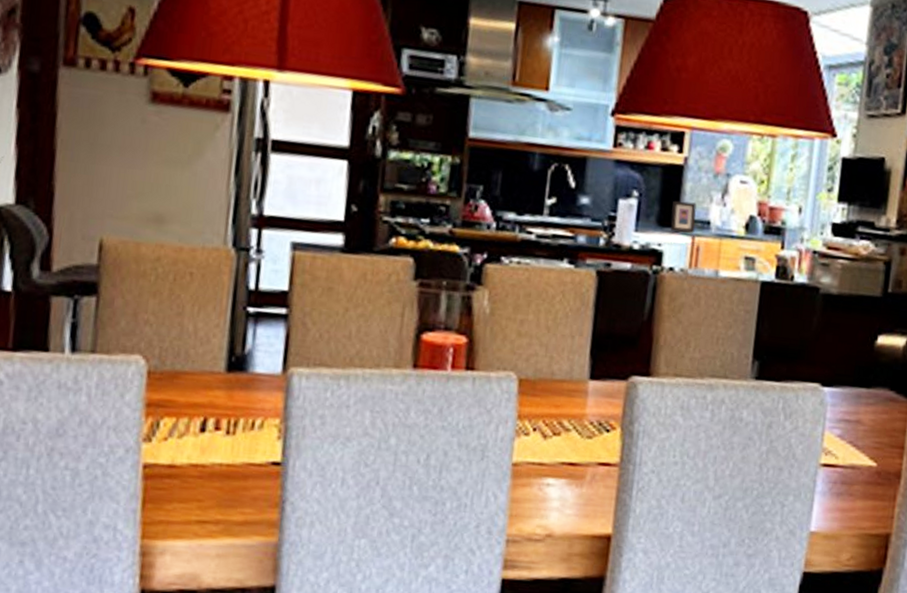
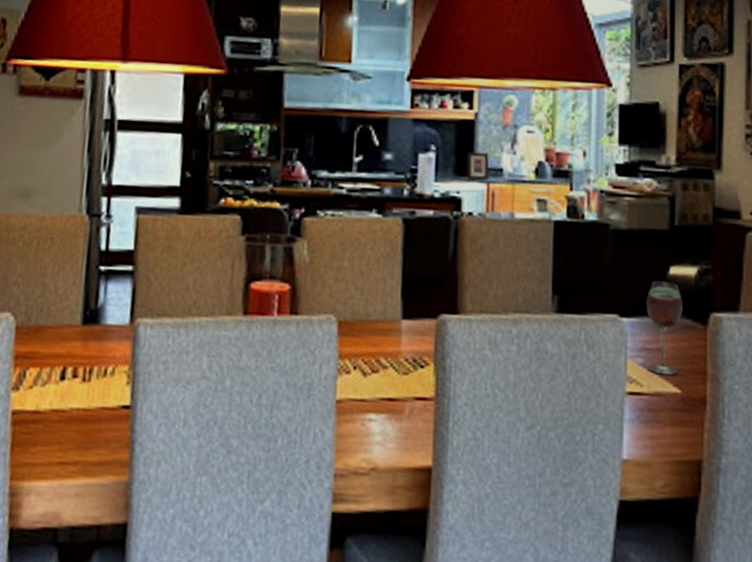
wineglass: none [845,350,888,448] -> present [647,281,683,375]

